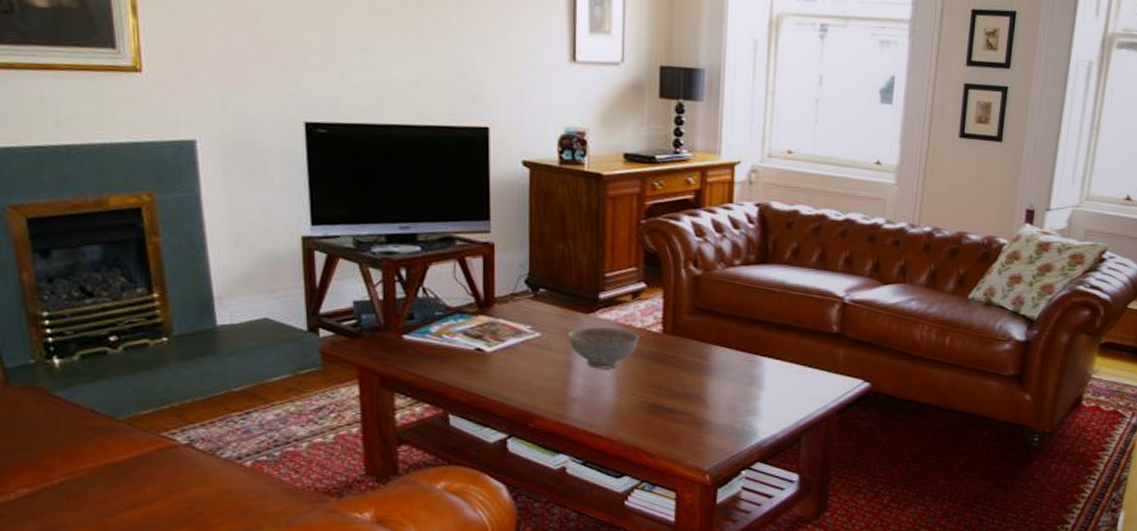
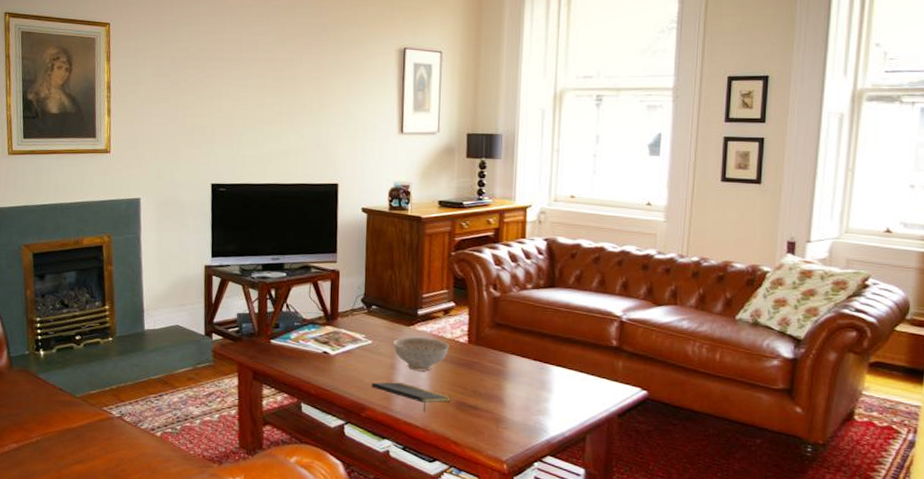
notepad: none [540,384,642,418] -> present [371,382,451,412]

